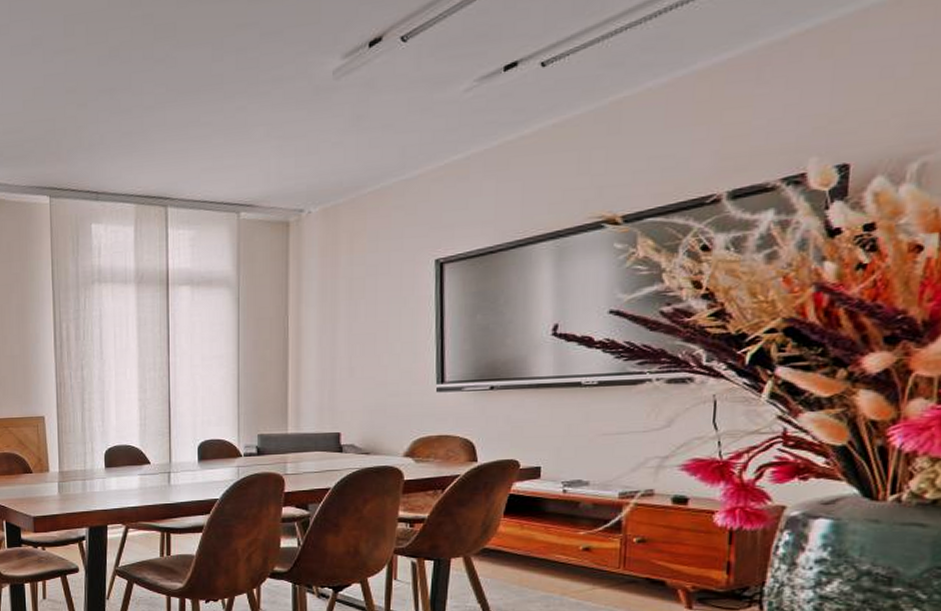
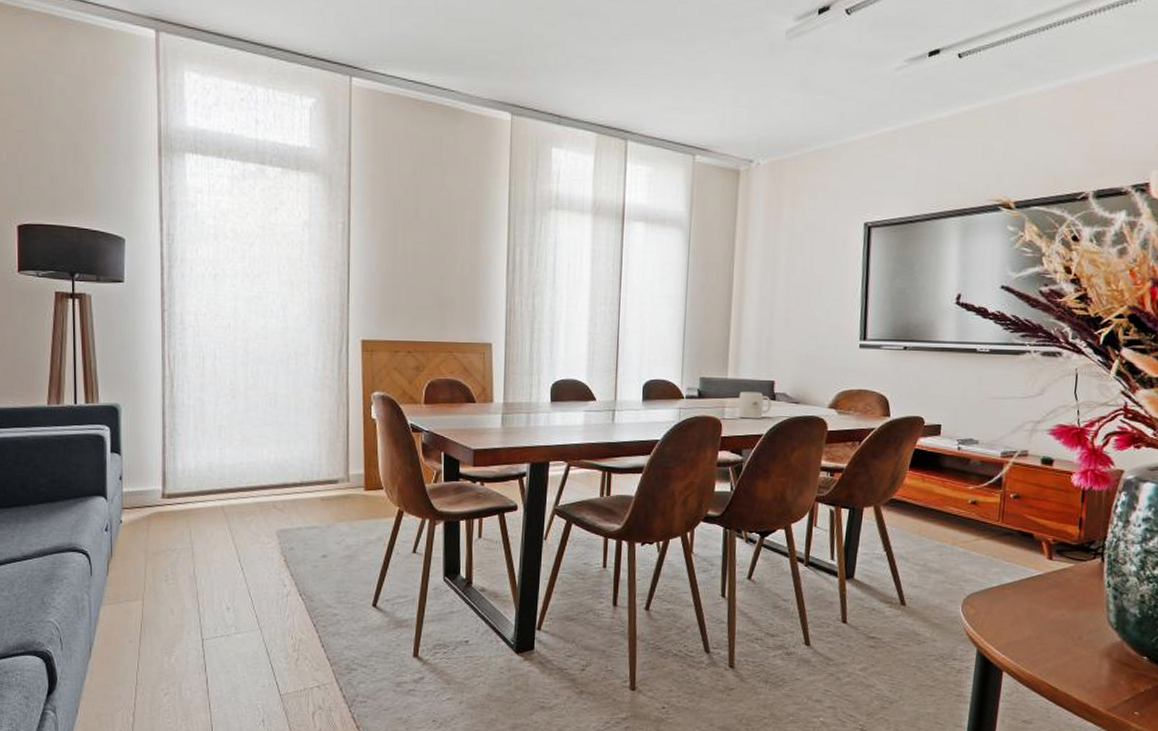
mug: none [301,445,338,473] -> present [738,391,771,419]

